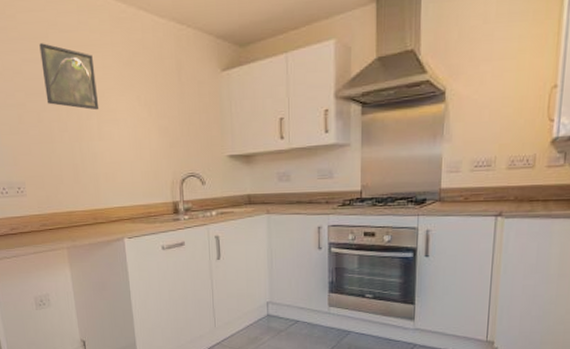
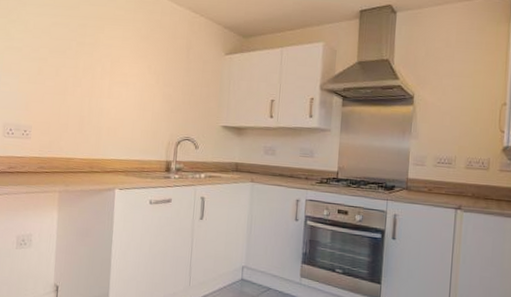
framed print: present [39,43,99,110] -> none [67,11,115,73]

